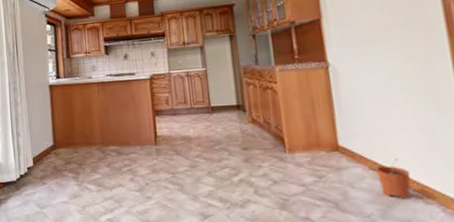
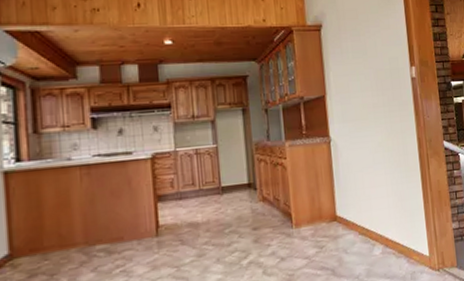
plant pot: present [376,159,411,199] -> none [364,222,388,257]

